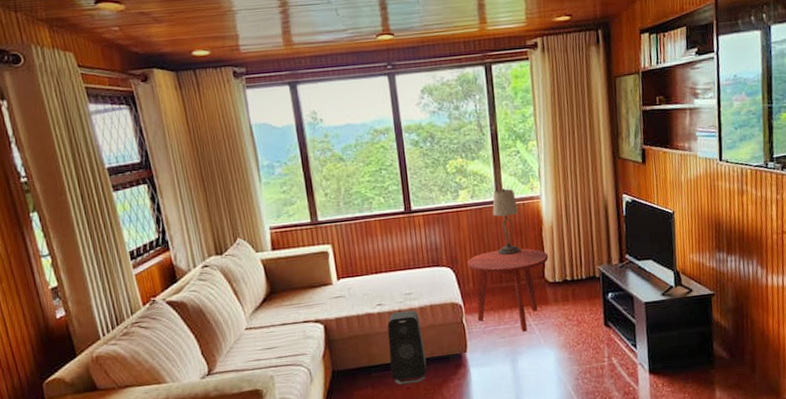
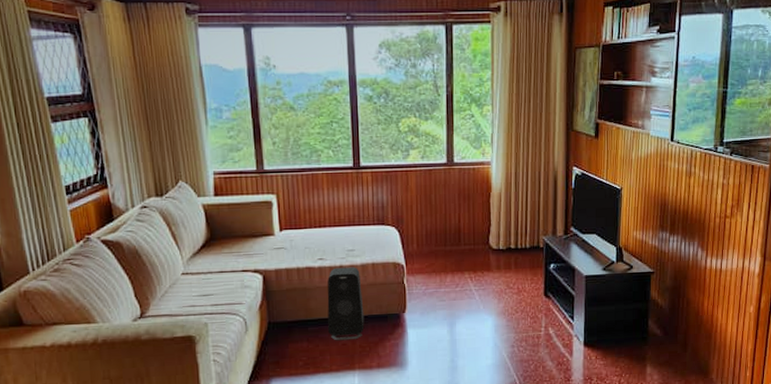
side table: present [467,248,549,332] -> none [413,212,495,297]
table lamp: present [492,188,521,255] -> none [442,152,468,219]

